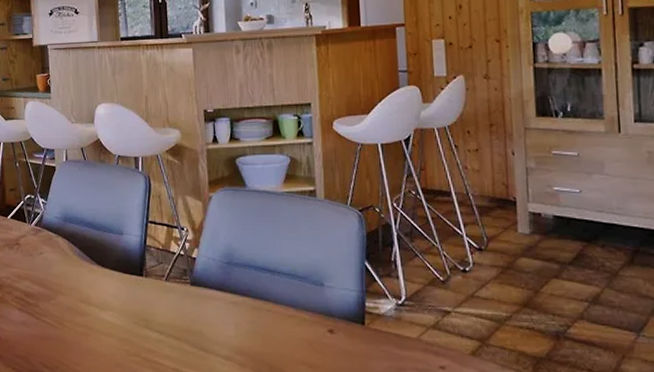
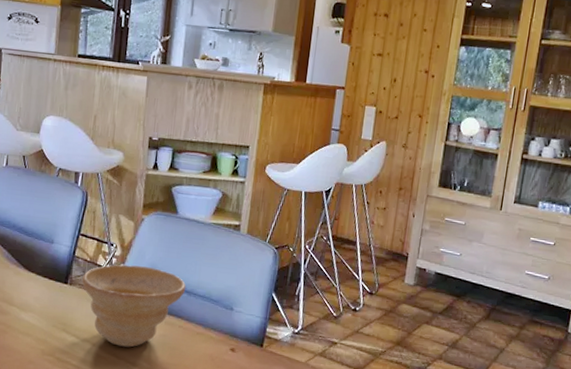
bowl: none [157,248,268,339] -> present [82,264,186,348]

